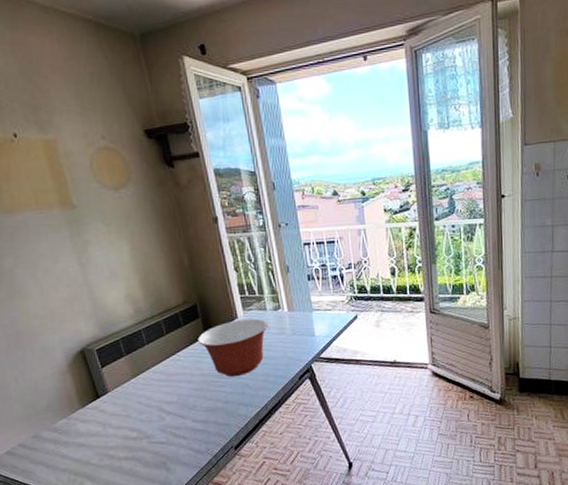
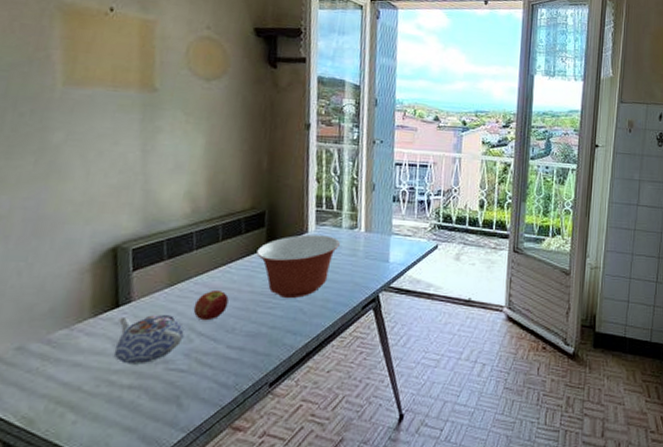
teapot: none [101,400,157,442] -> present [113,315,184,364]
fruit: none [158,375,185,402] -> present [193,289,229,321]

